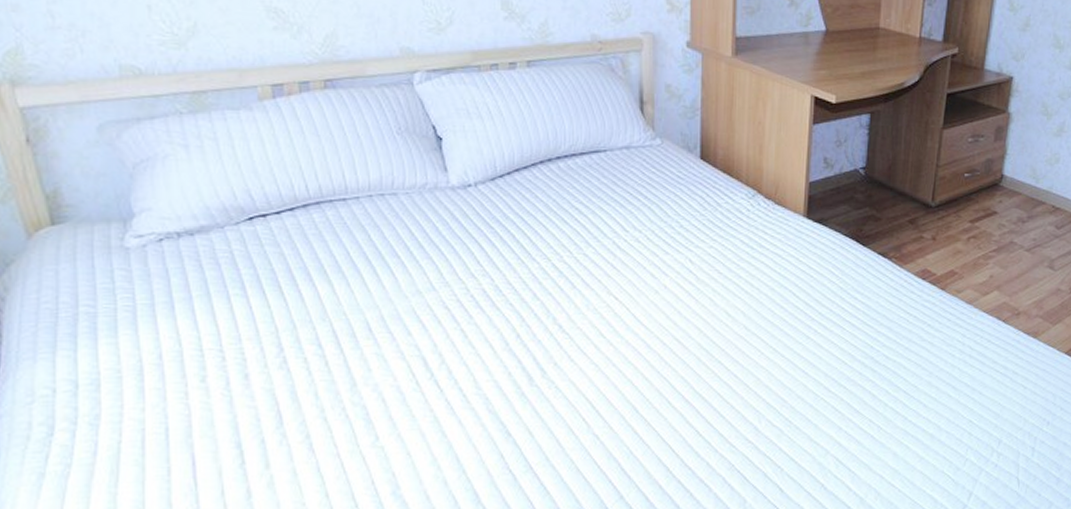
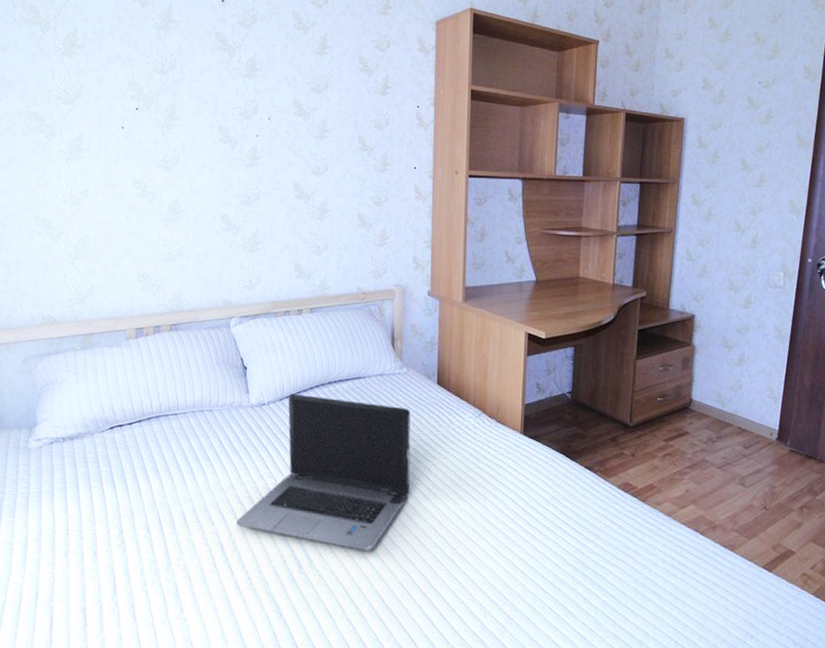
laptop computer: none [441,171,668,358] -> present [235,393,411,552]

